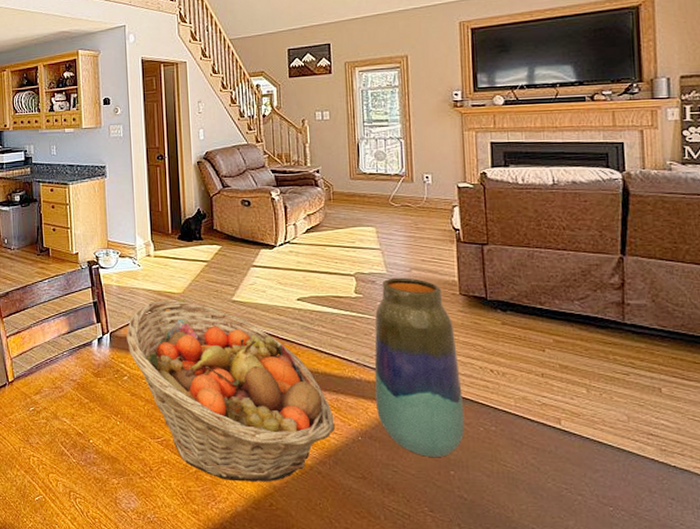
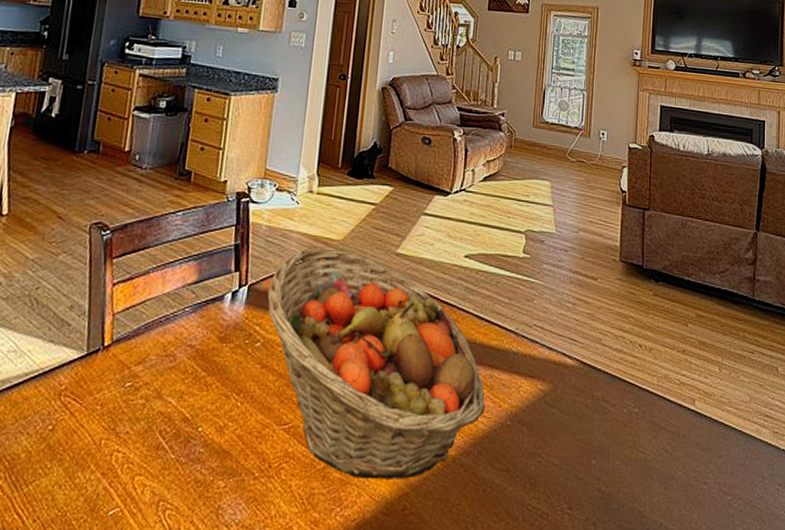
vase: present [374,277,465,458] -> none [529,238,612,445]

